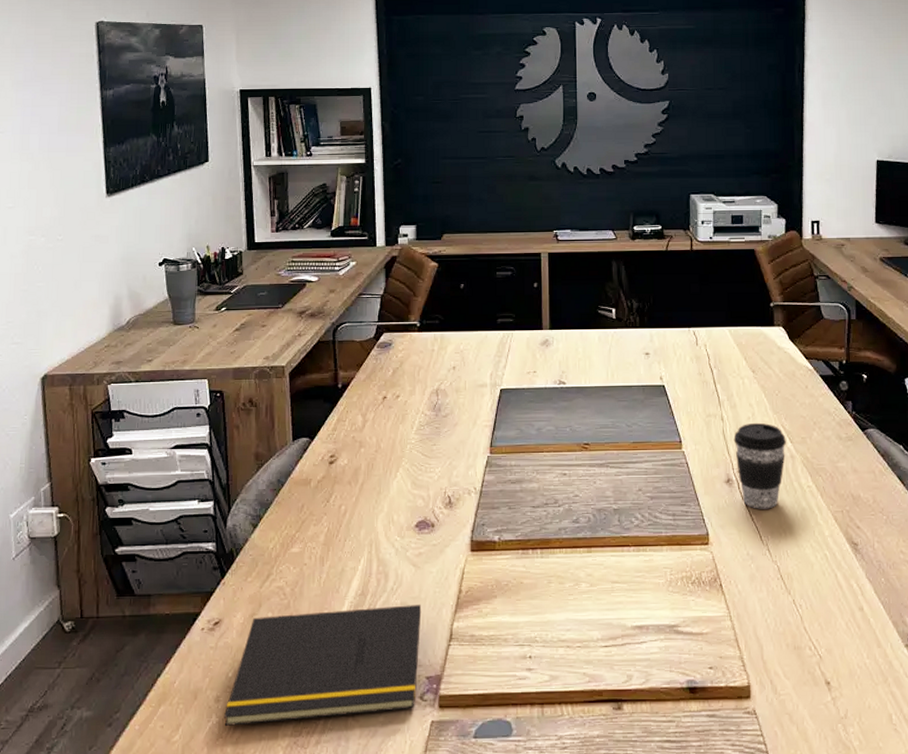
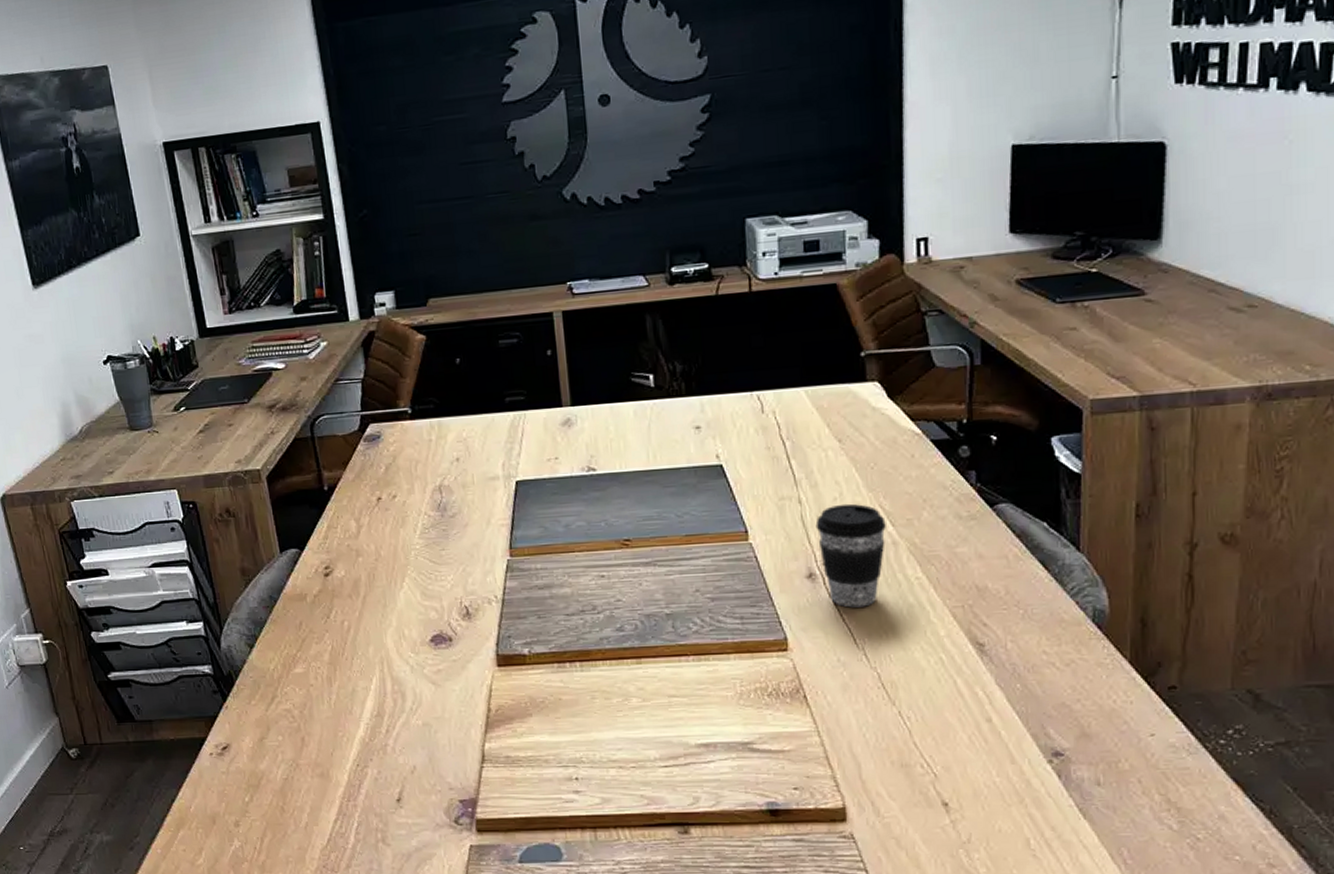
notepad: present [224,604,422,726] -> none [246,724,451,850]

